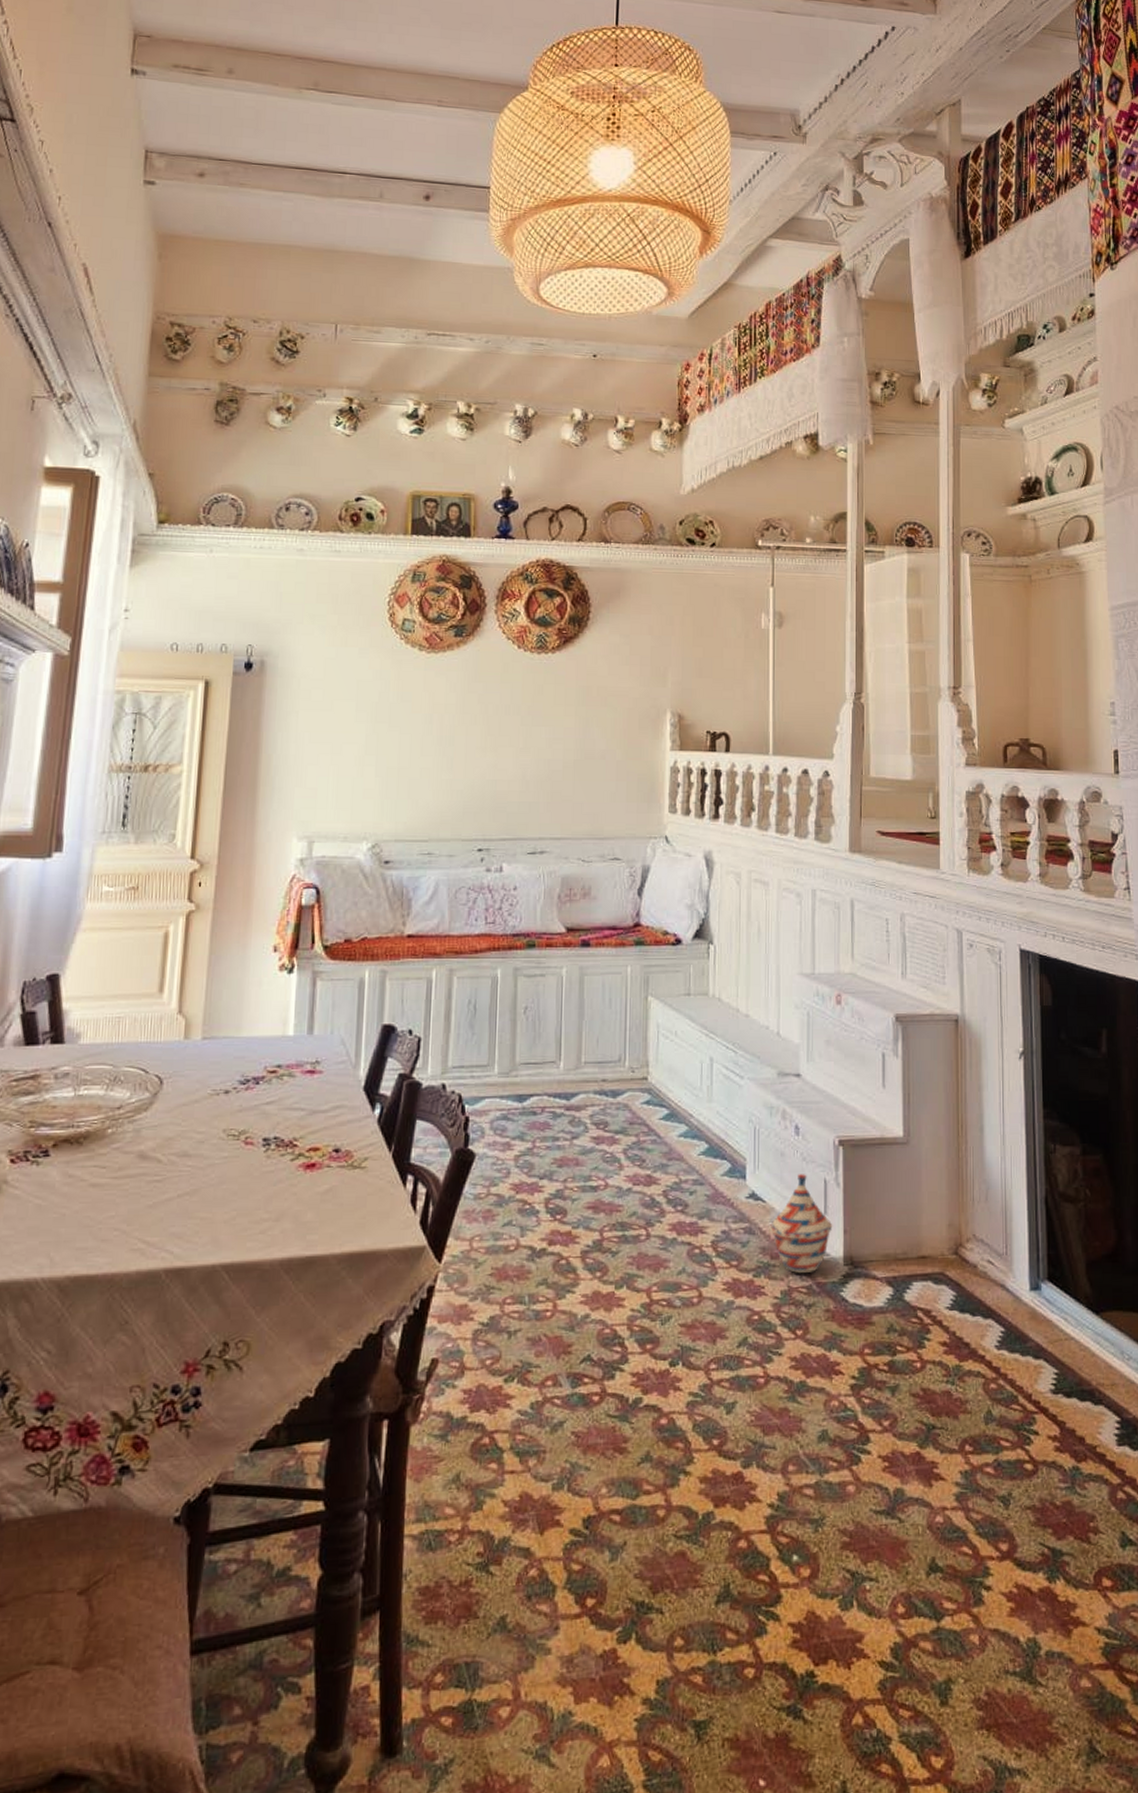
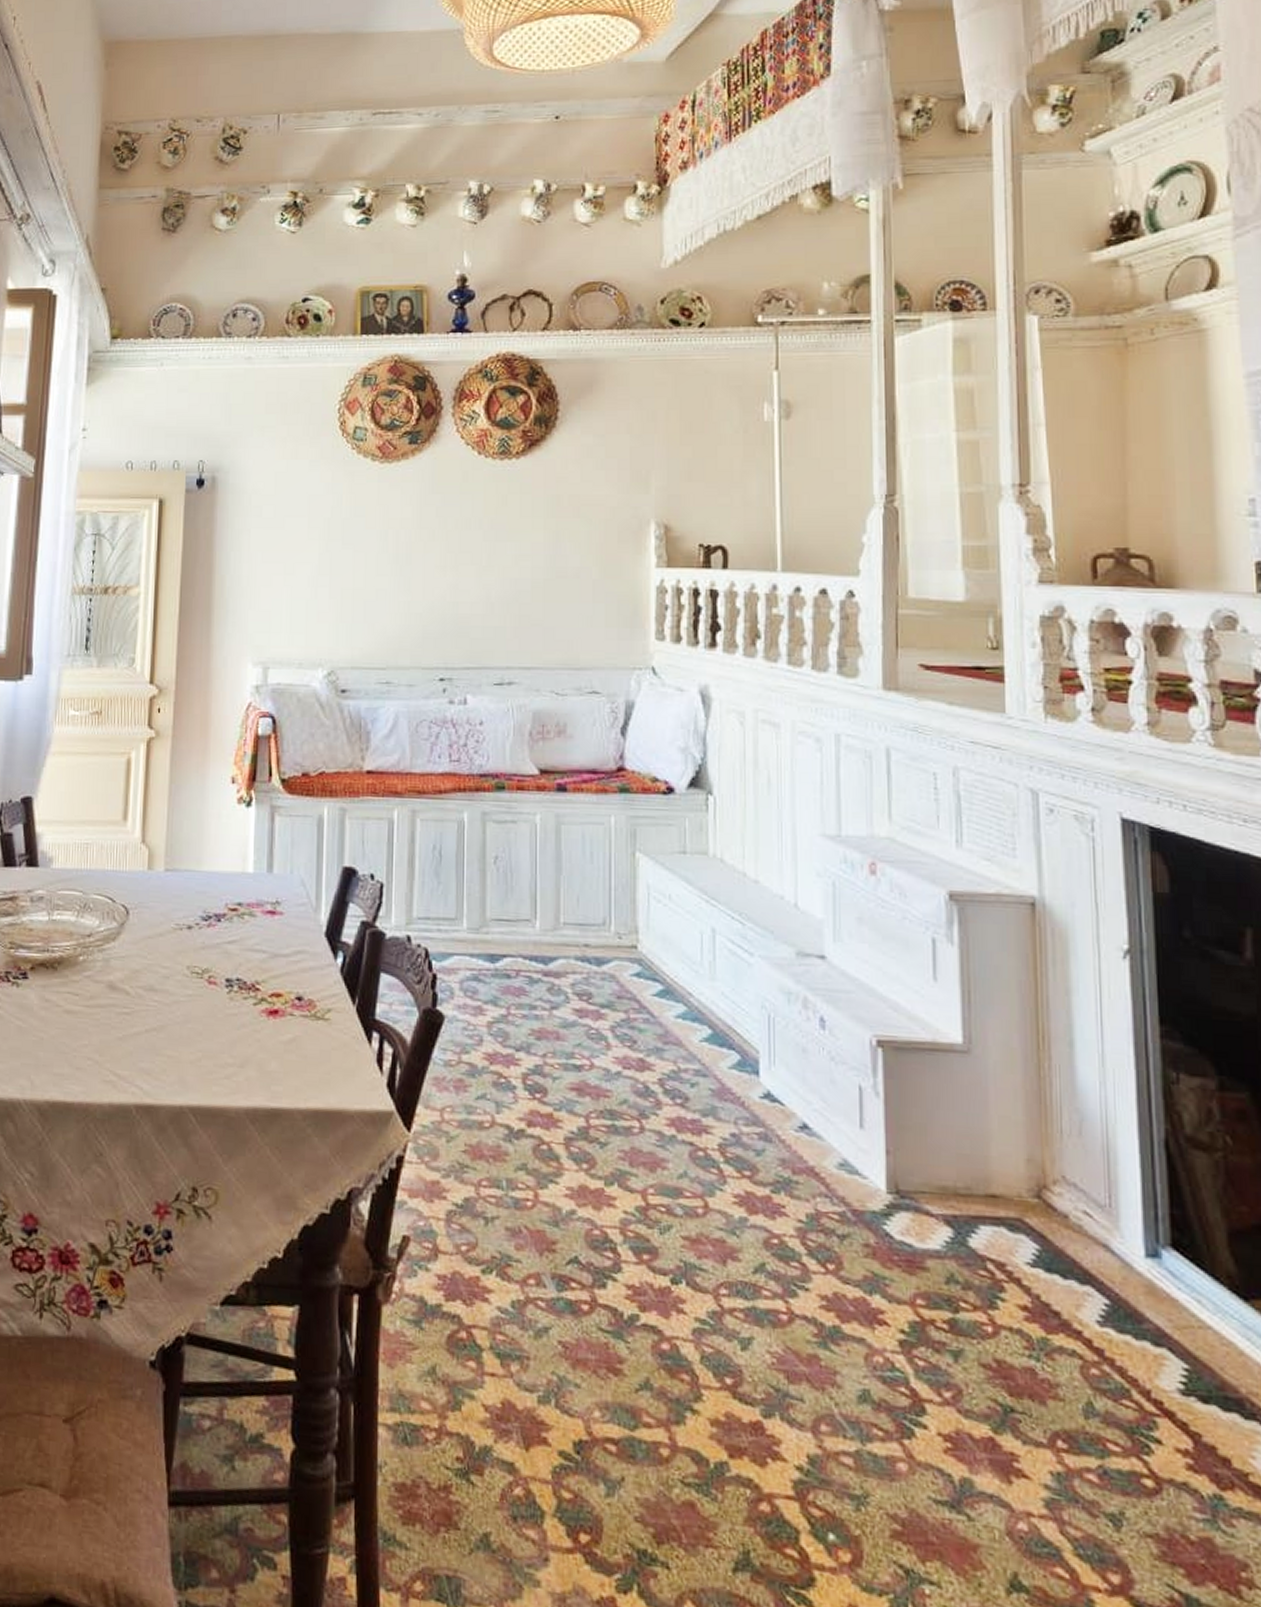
woven basket: present [770,1174,833,1274] -> none [791,1076,872,1197]

